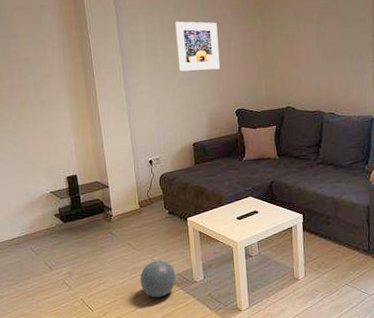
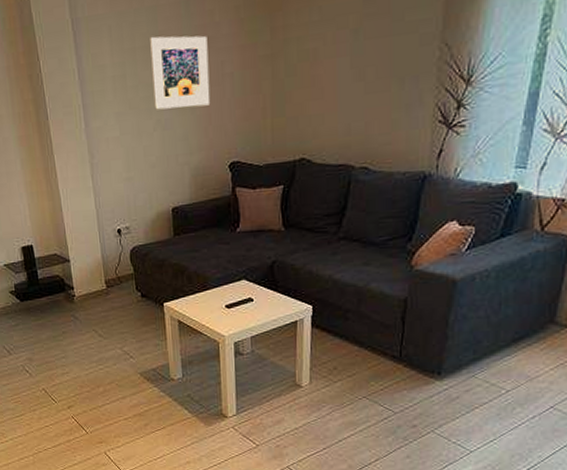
ball: present [140,260,176,298] -> none [107,351,150,394]

